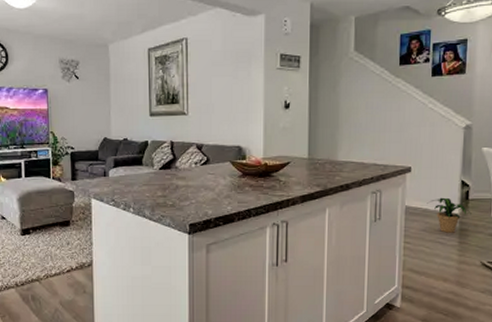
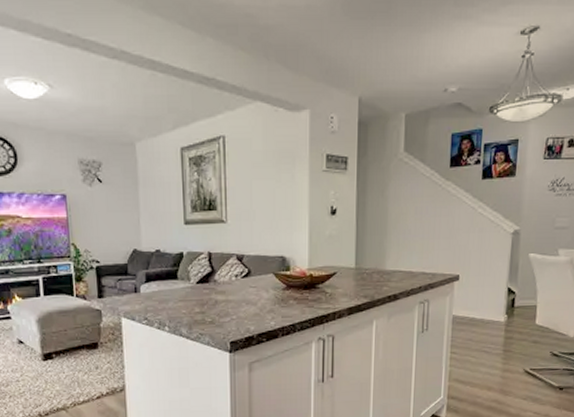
potted plant: present [427,197,471,233] -> none [474,305,516,342]

